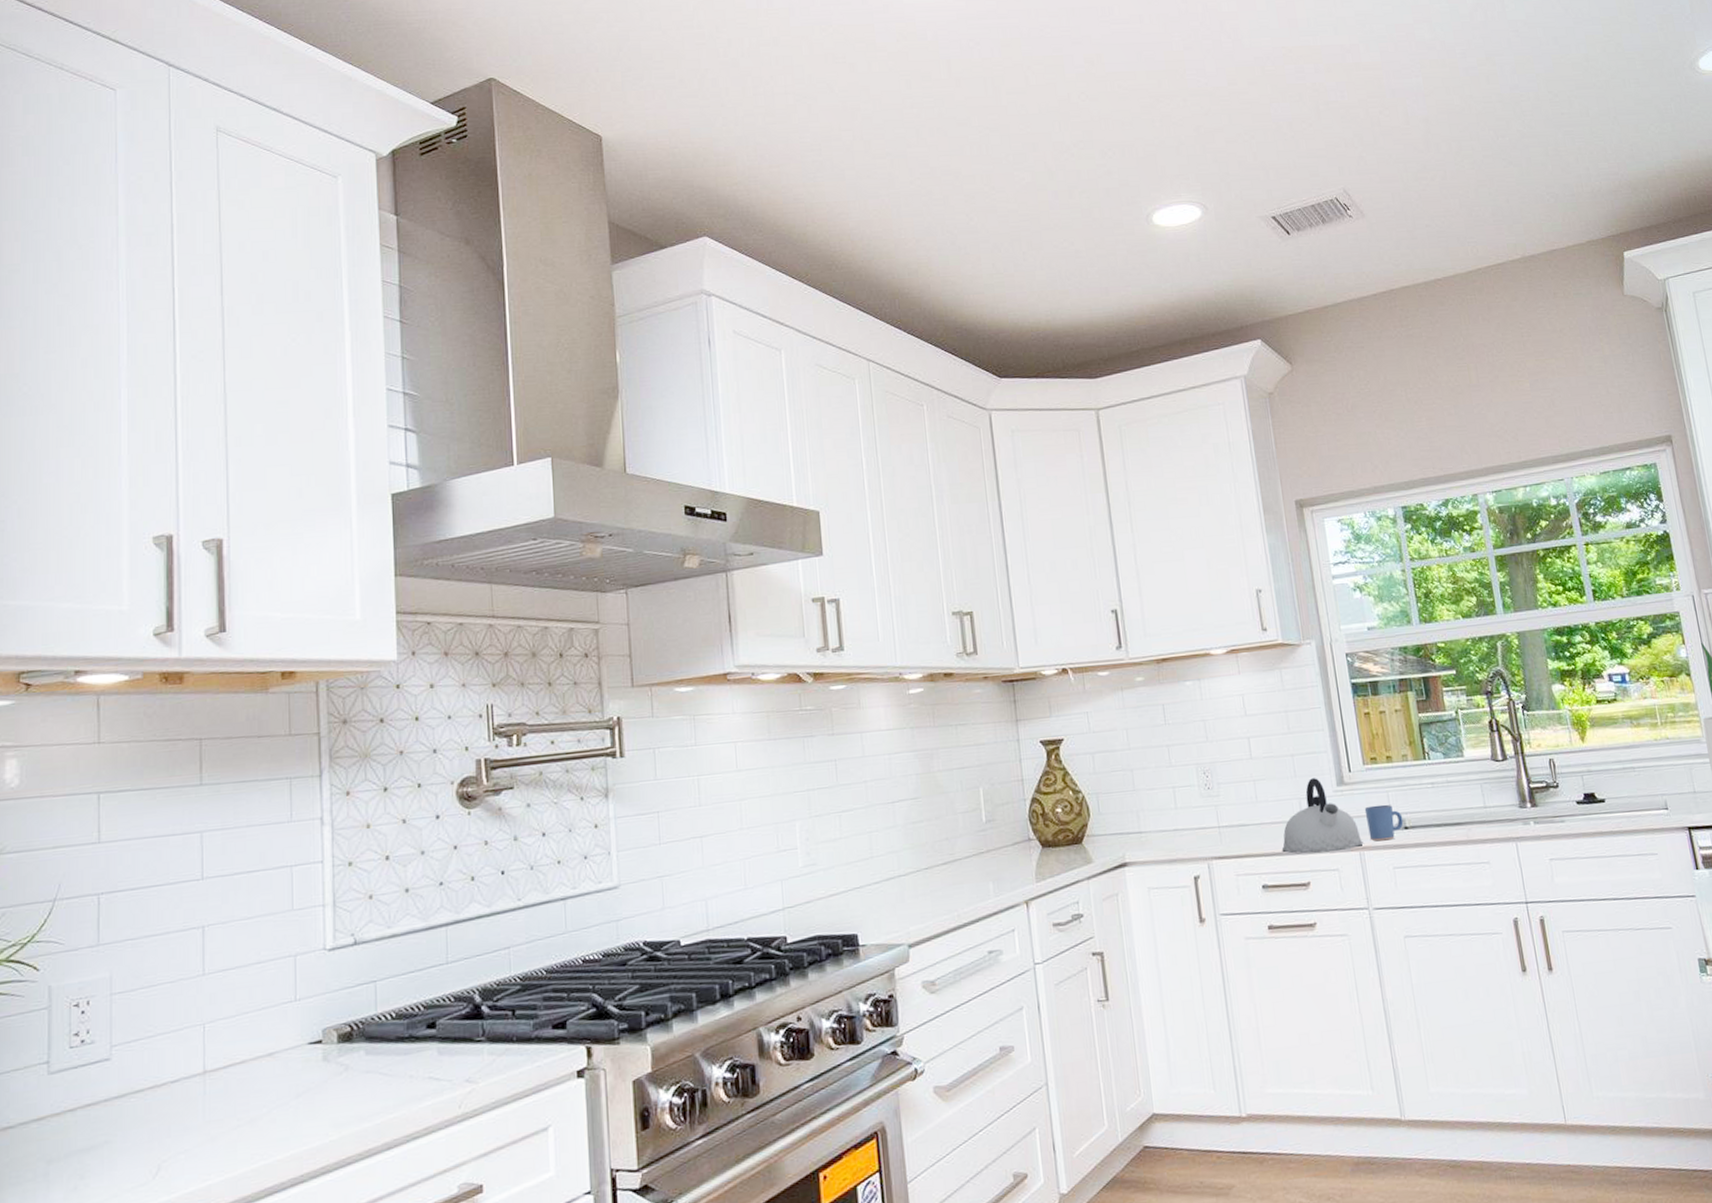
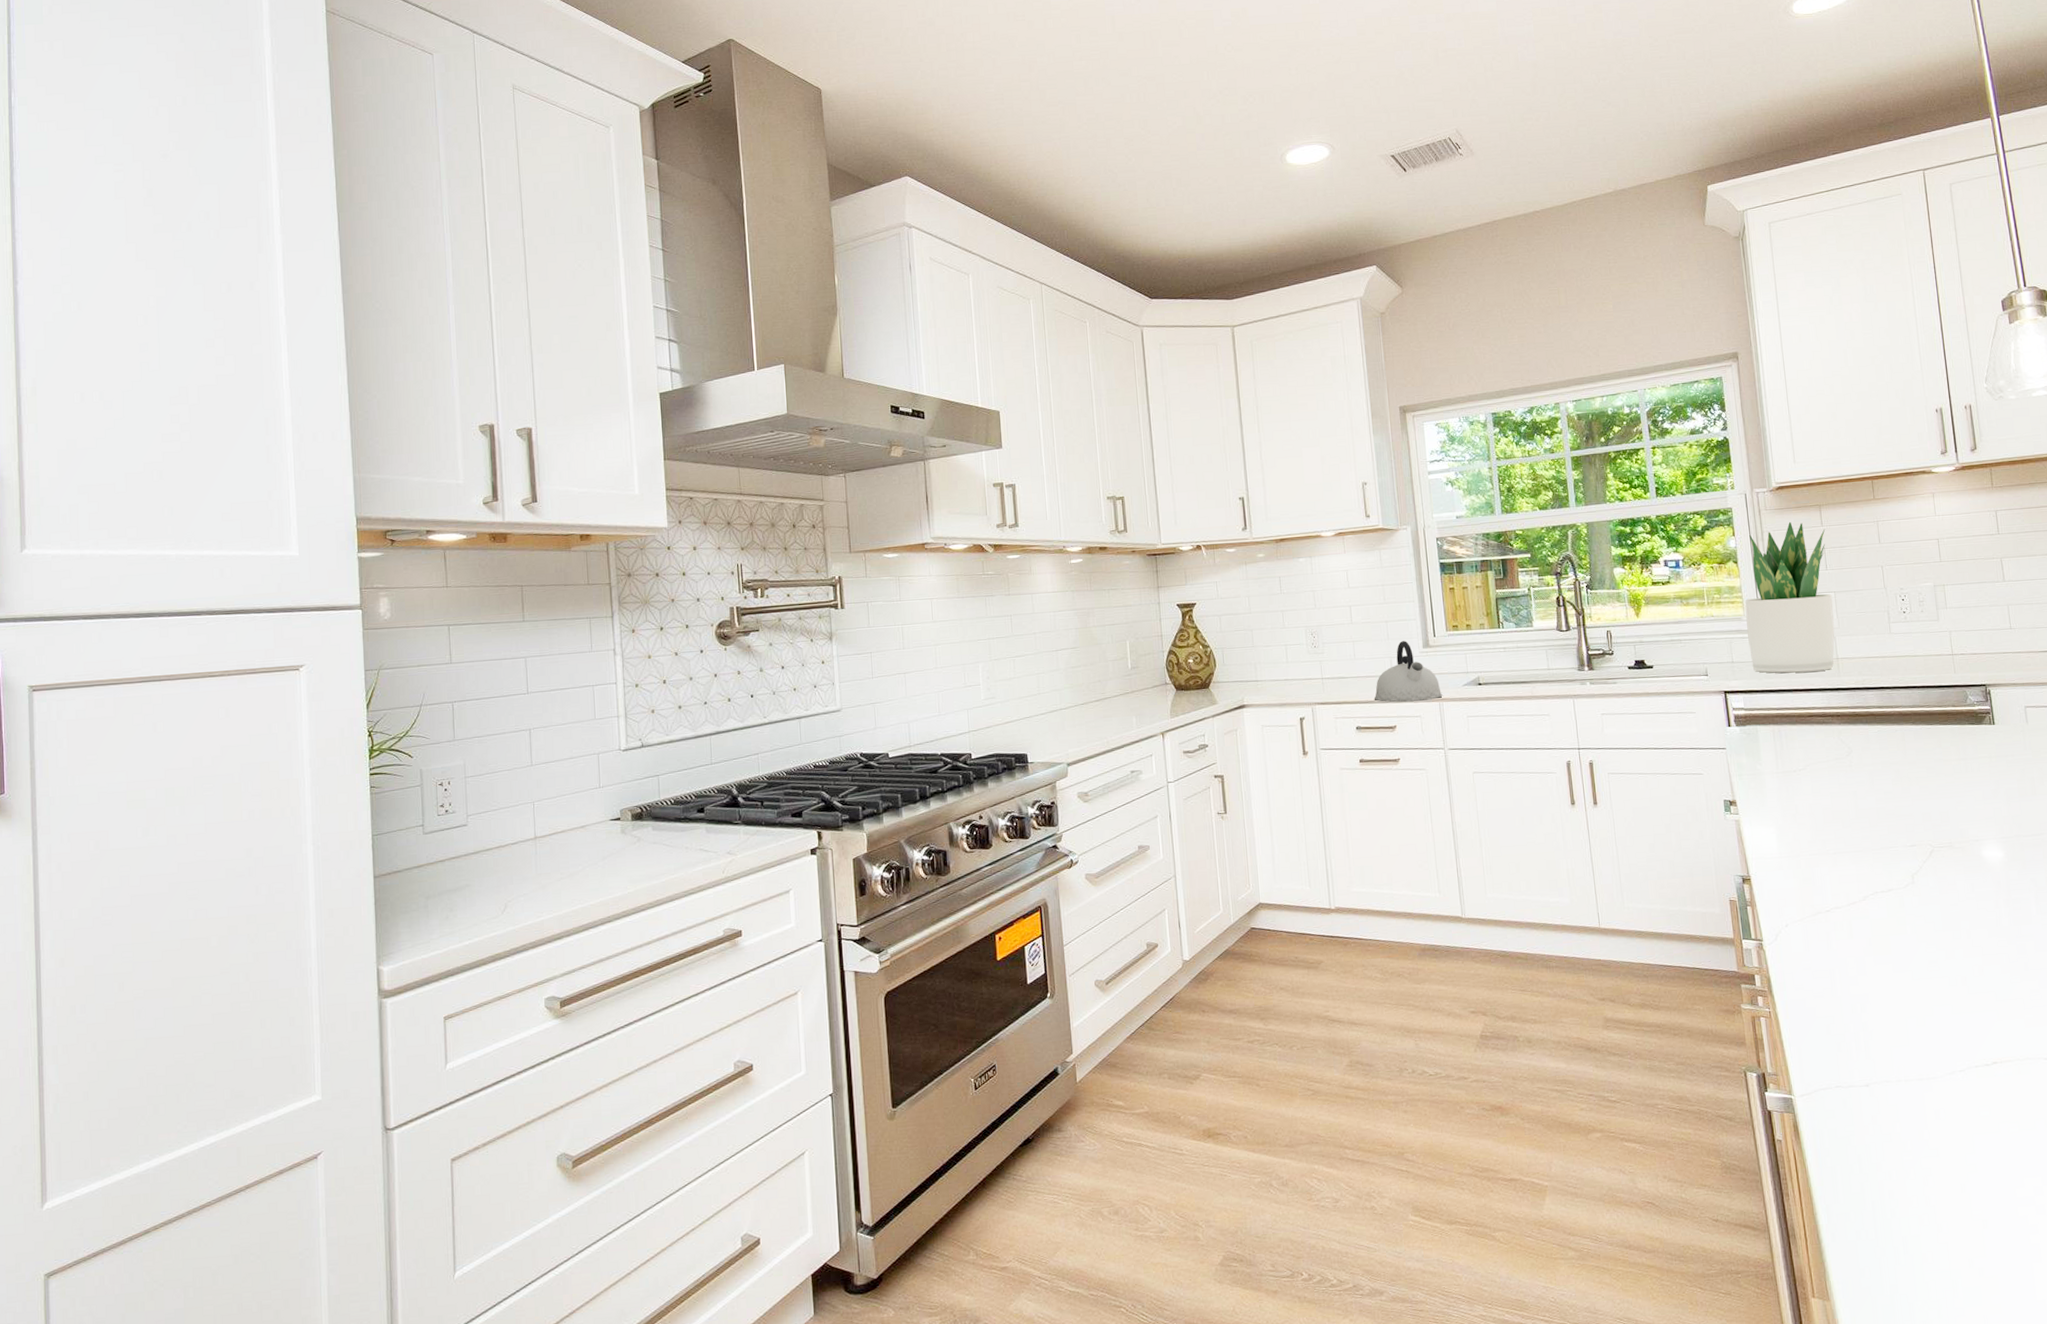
mug: present [1364,804,1404,842] -> none [1445,664,1478,695]

